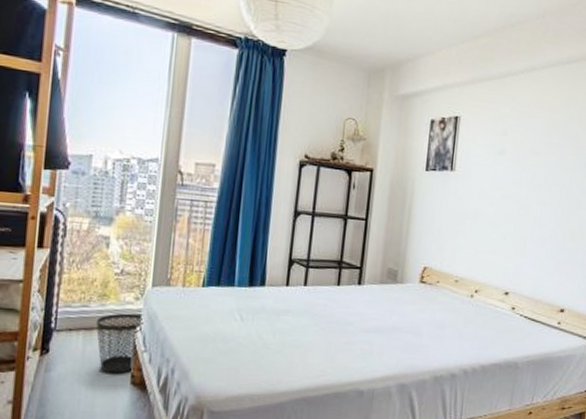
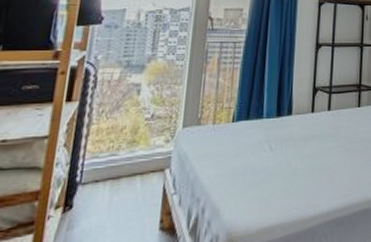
wastebasket: present [96,313,144,374] -> none [124,156,175,222]

